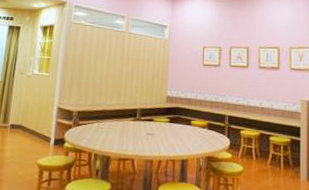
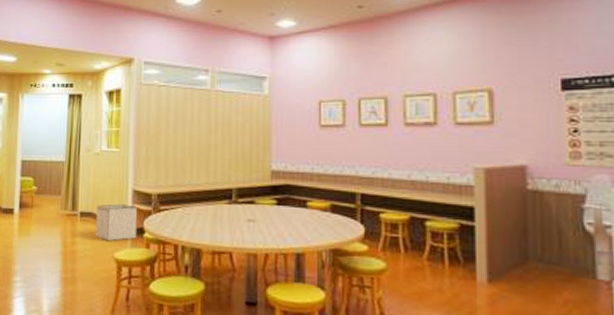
storage bin: none [22,118,60,149] -> present [95,204,138,241]

